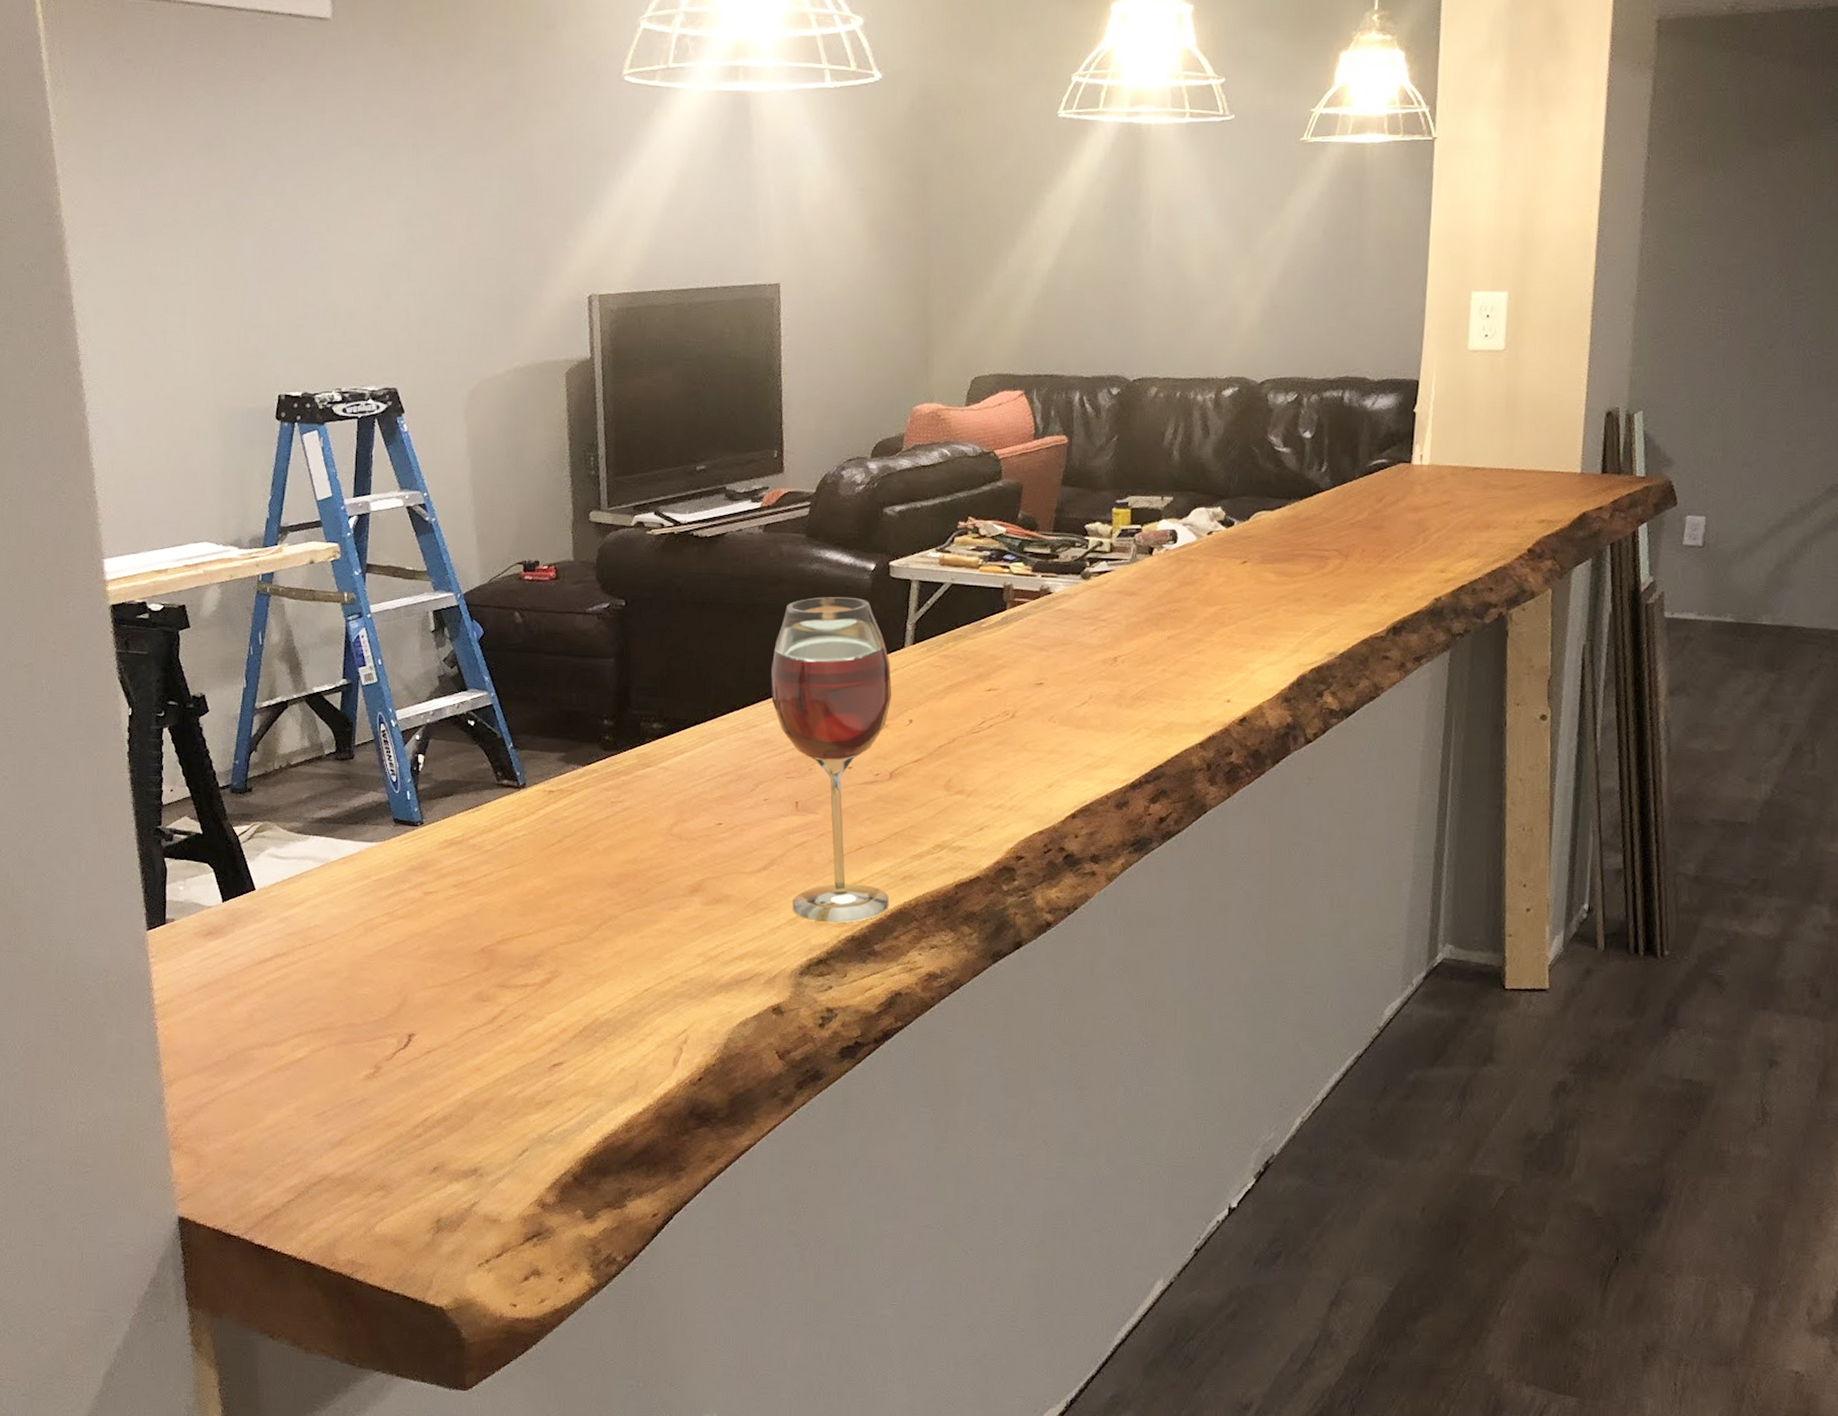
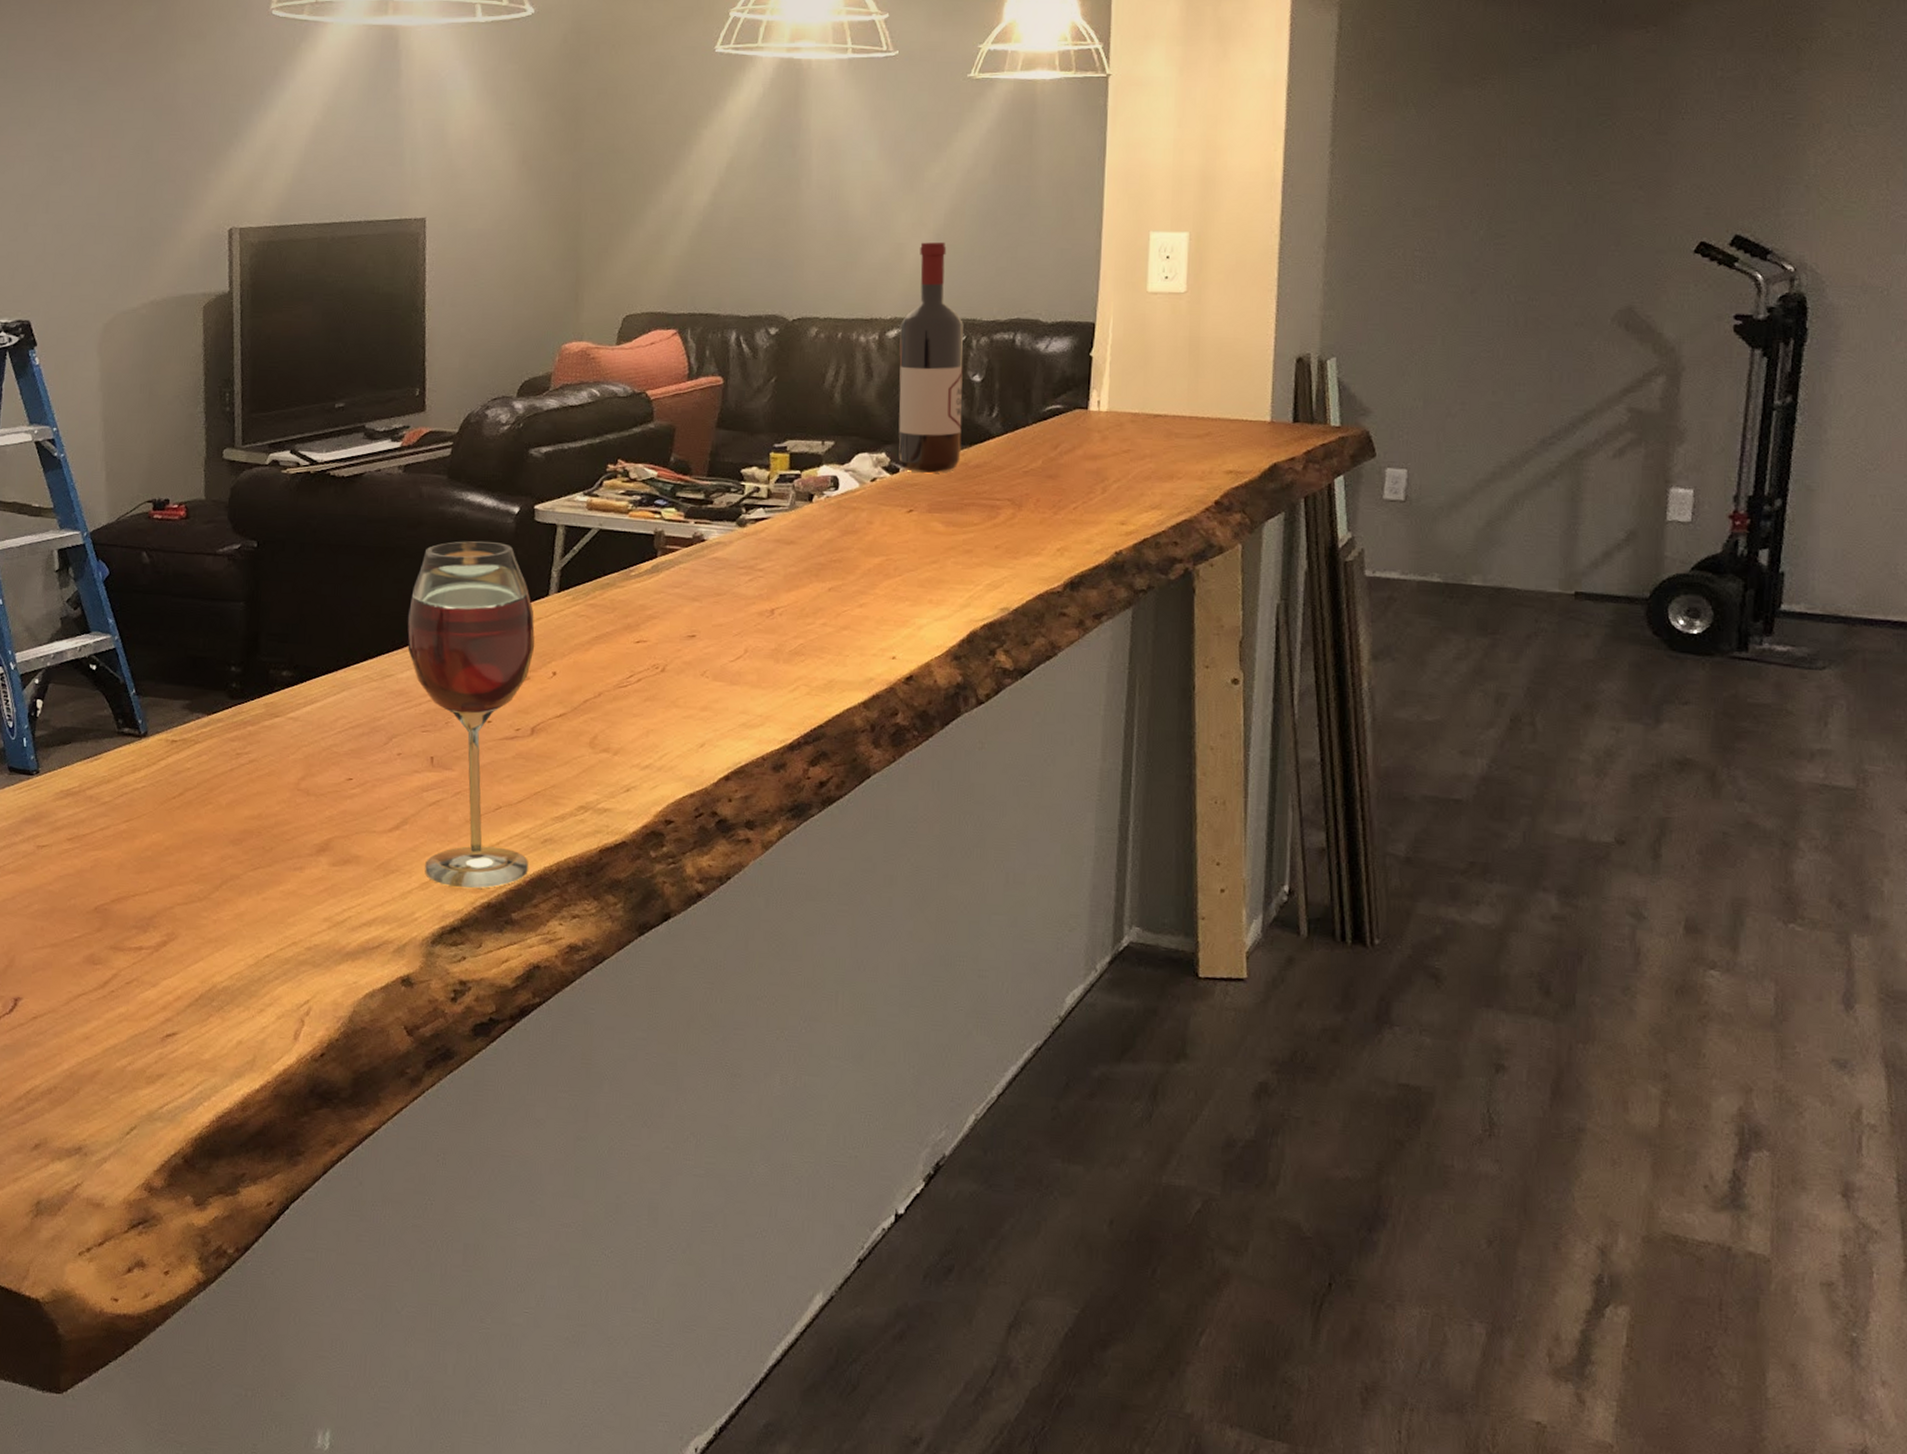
wine bottle: none [1233,302,1295,527] -> present [898,241,964,474]

